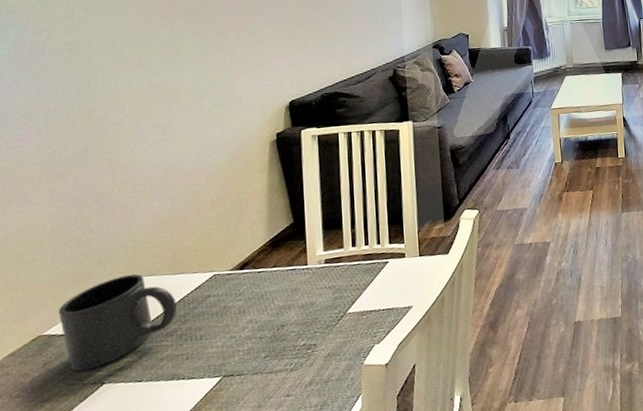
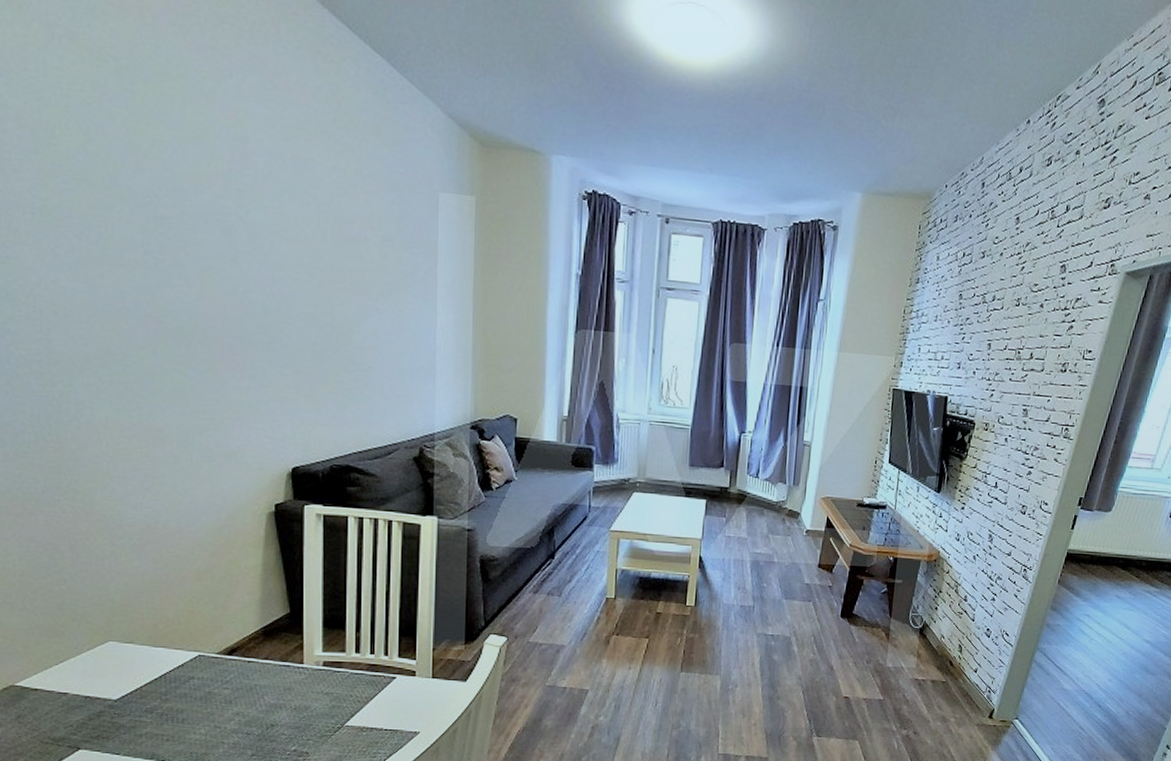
mug: present [59,274,177,372] -> none [31,637,158,732]

